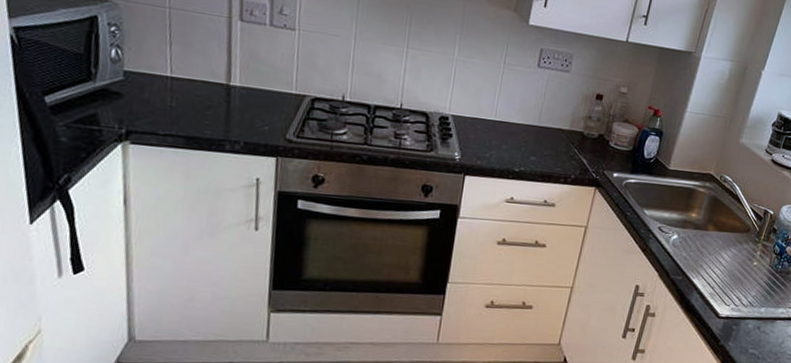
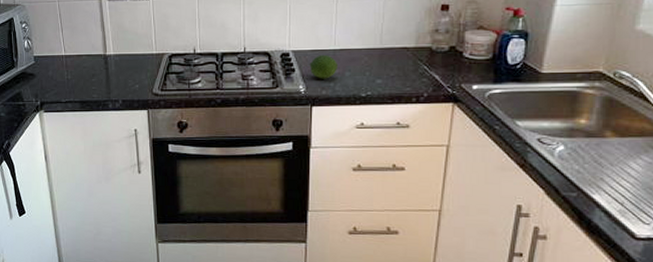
fruit: none [467,123,497,149] -> present [309,54,339,79]

